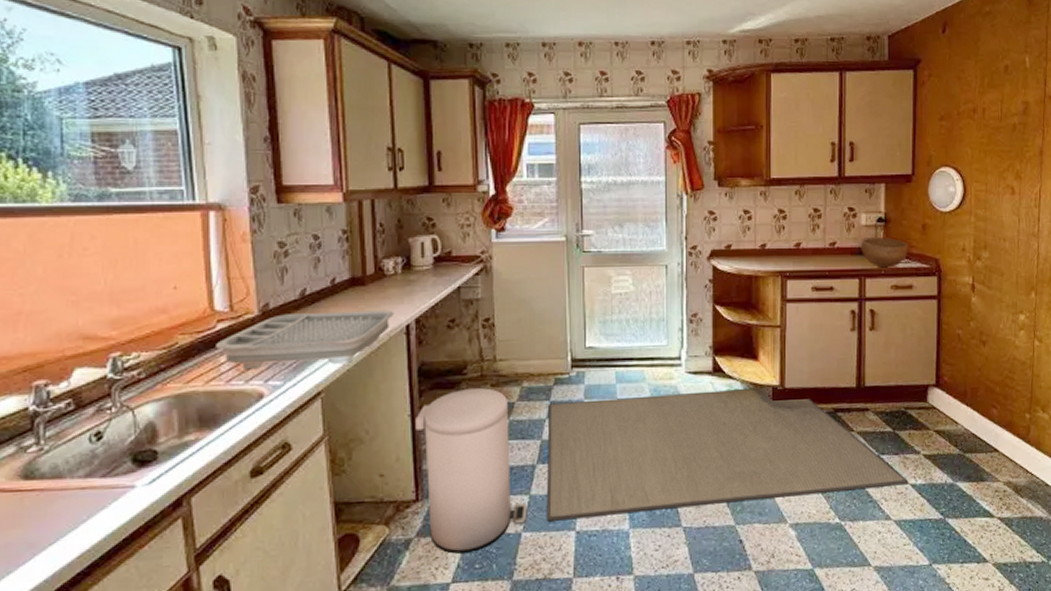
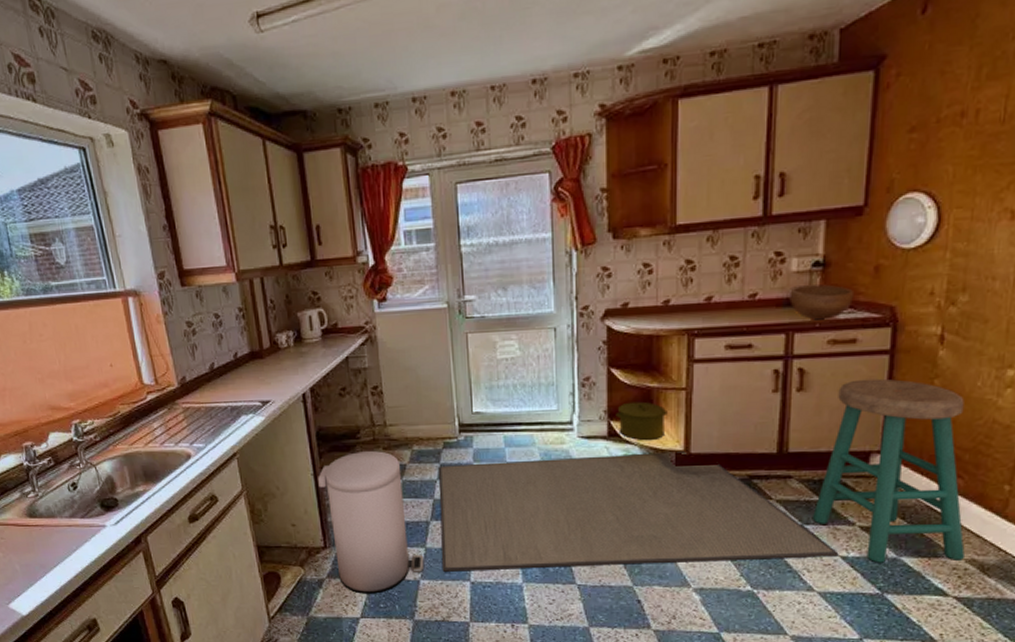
dish rack: present [216,310,394,369] -> none [148,380,291,433]
cooking pot: none [720,338,765,376] -> present [615,401,668,441]
stool: none [887,320,1003,489] -> present [813,378,965,563]

